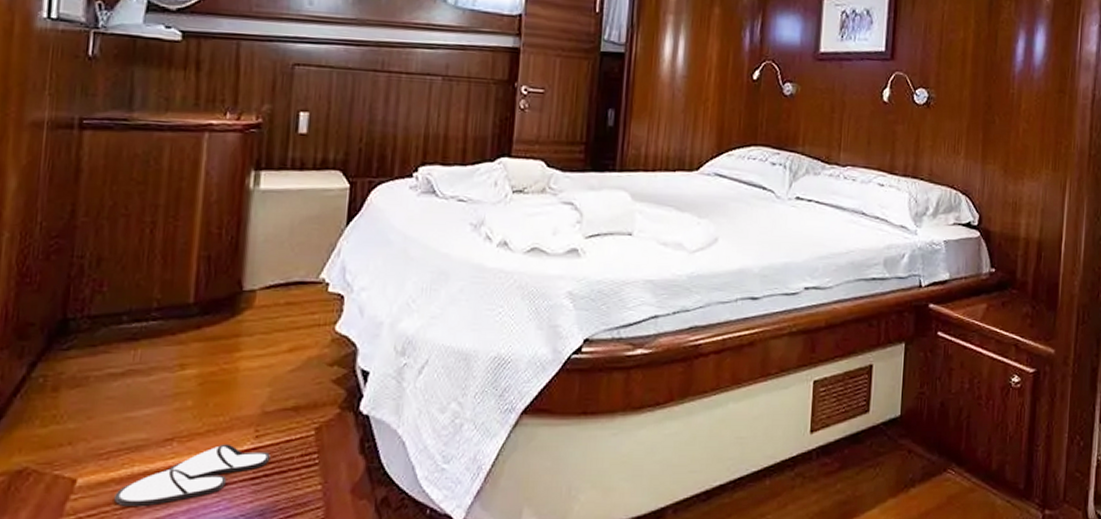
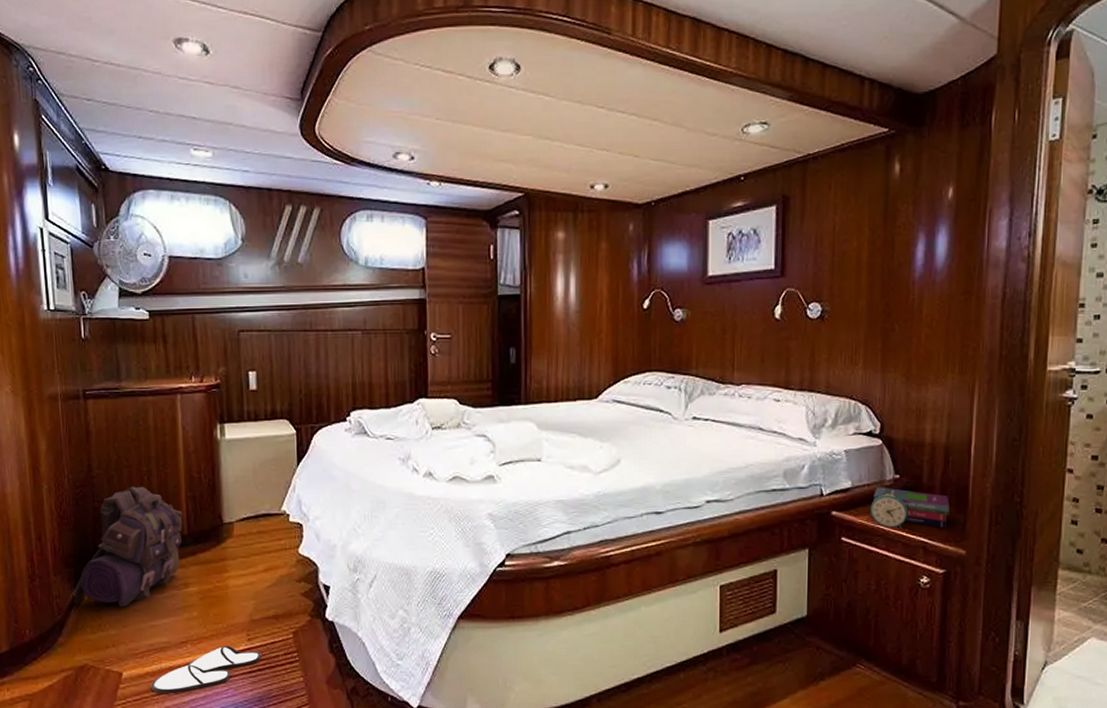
backpack: none [19,240,191,392] -> present [71,486,183,607]
alarm clock: none [966,287,1003,325] -> present [870,493,909,529]
books: none [970,280,1041,326] -> present [873,487,950,529]

